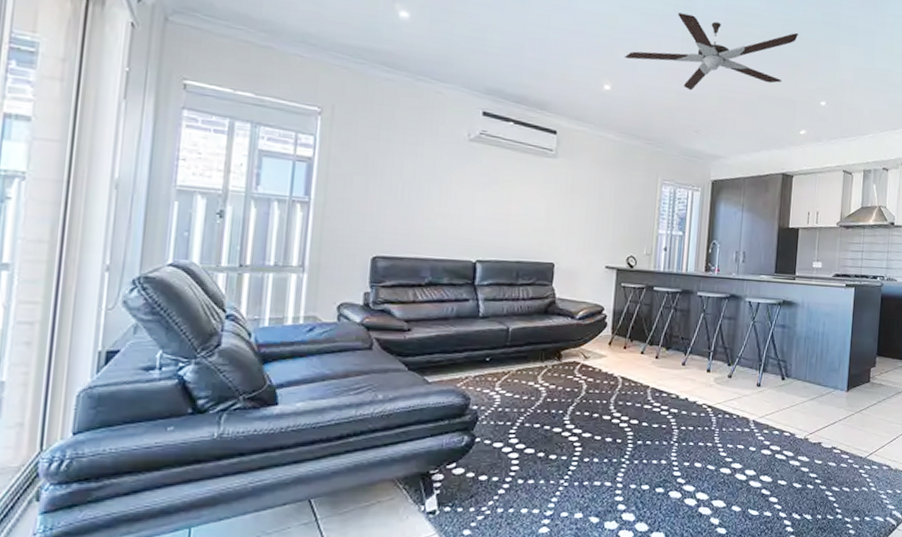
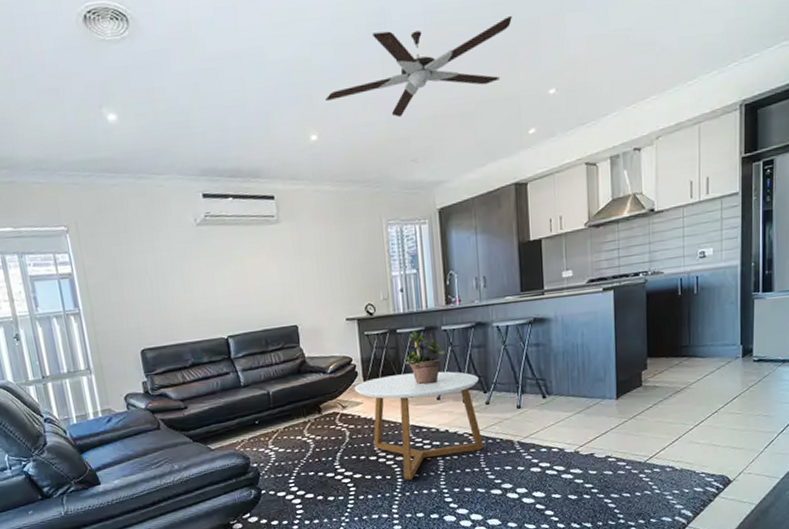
coffee table: none [600,332,726,447] -> present [354,371,484,480]
potted plant: none [657,292,698,348] -> present [406,330,446,385]

